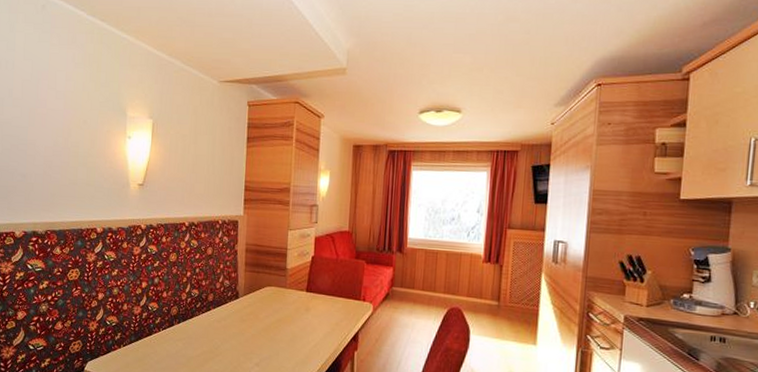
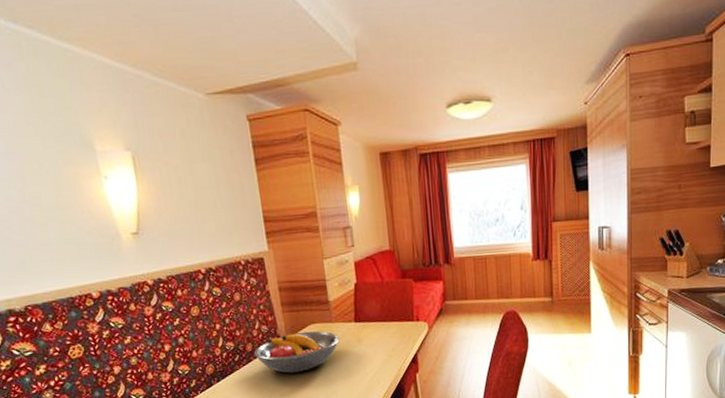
fruit bowl: none [213,292,290,329] -> present [253,331,340,373]

